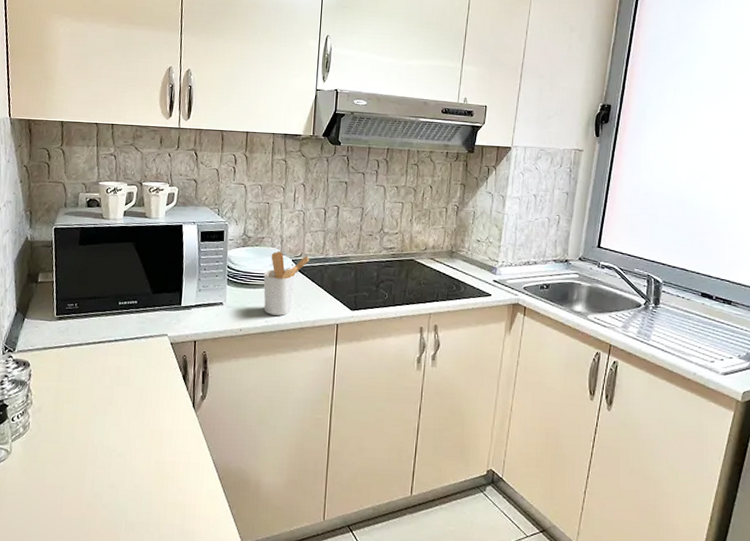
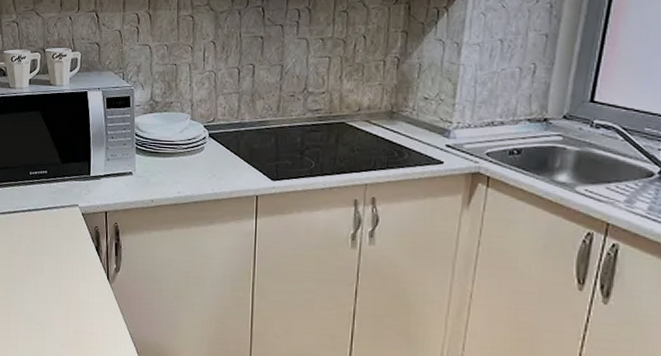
utensil holder: present [263,251,310,316] -> none [174,117,224,186]

